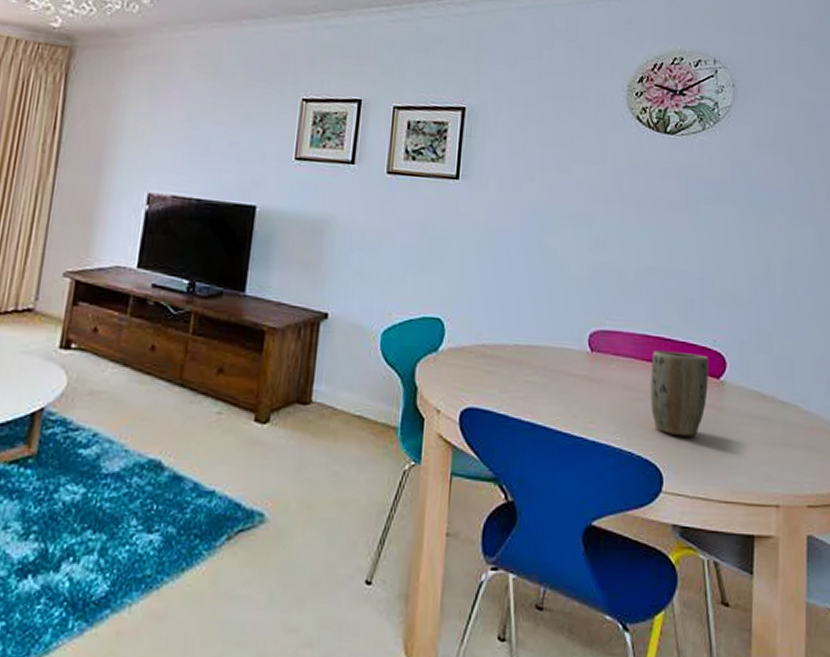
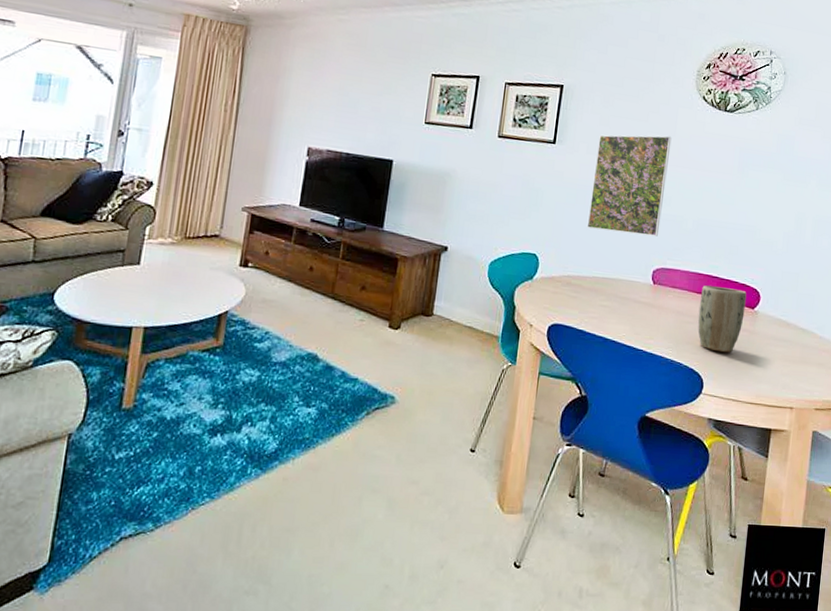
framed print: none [503,165,602,291] -> present [586,135,672,237]

